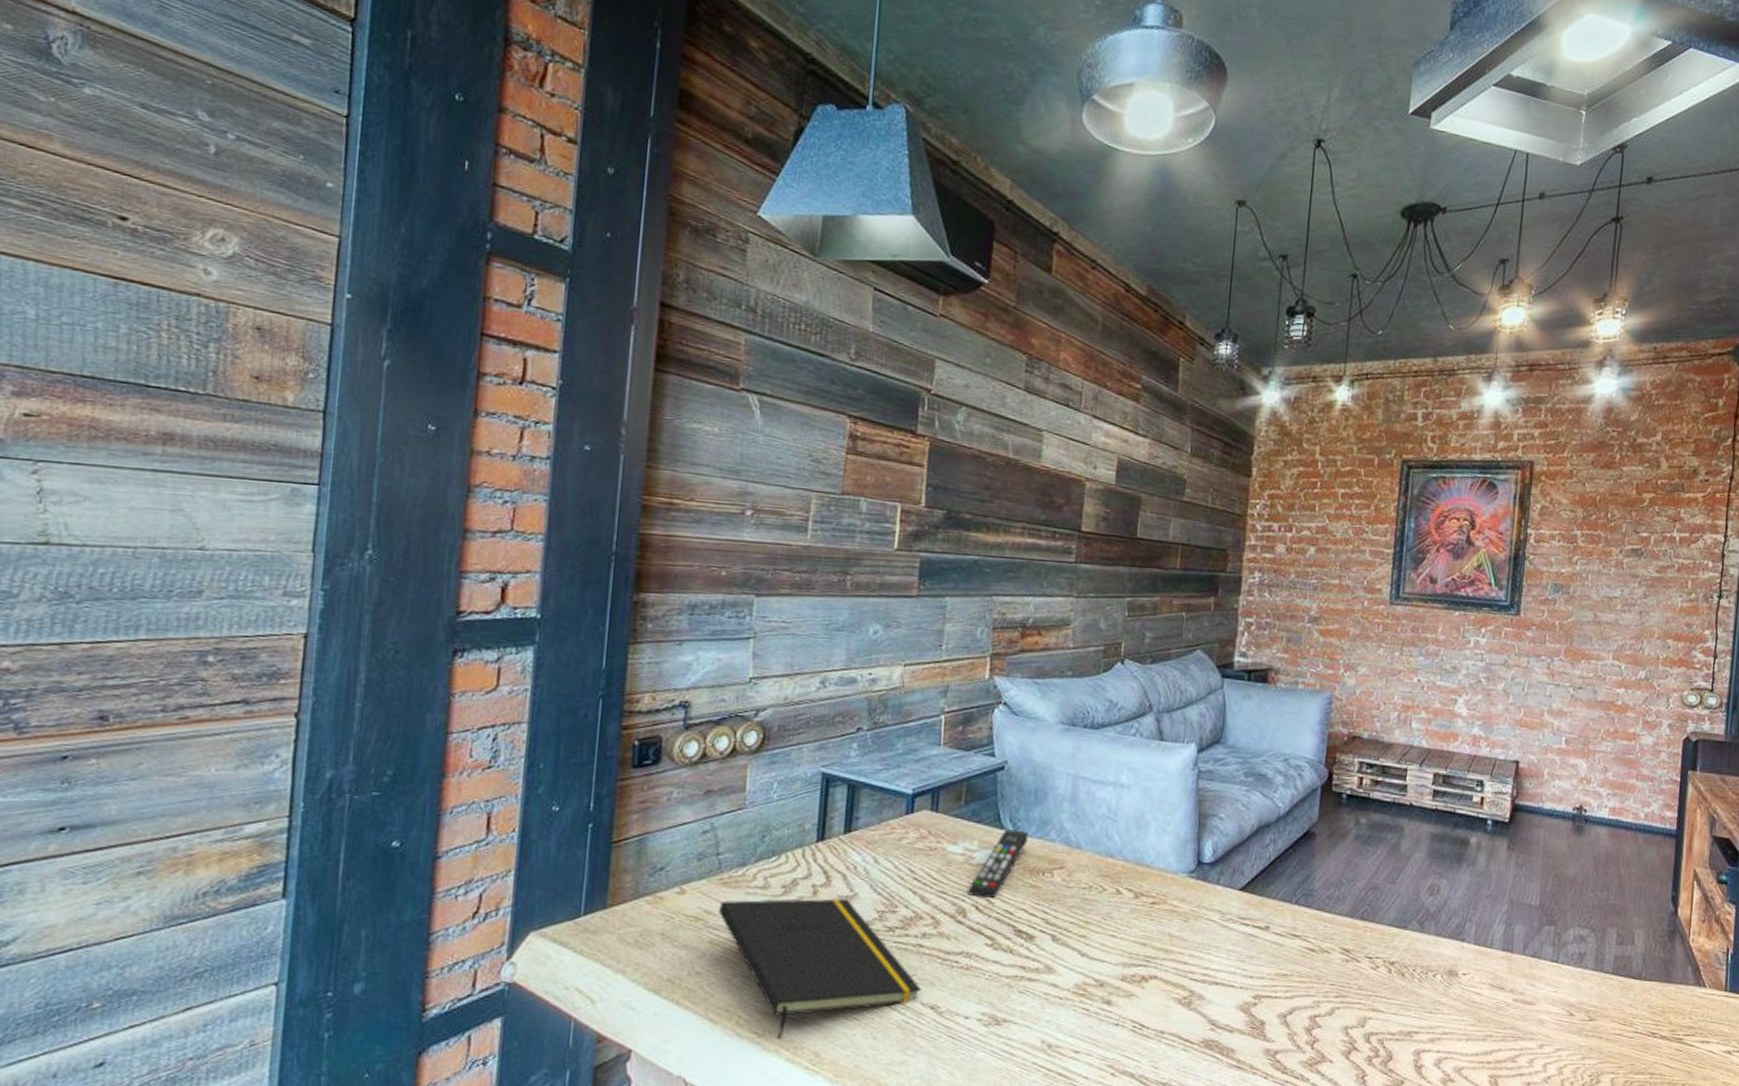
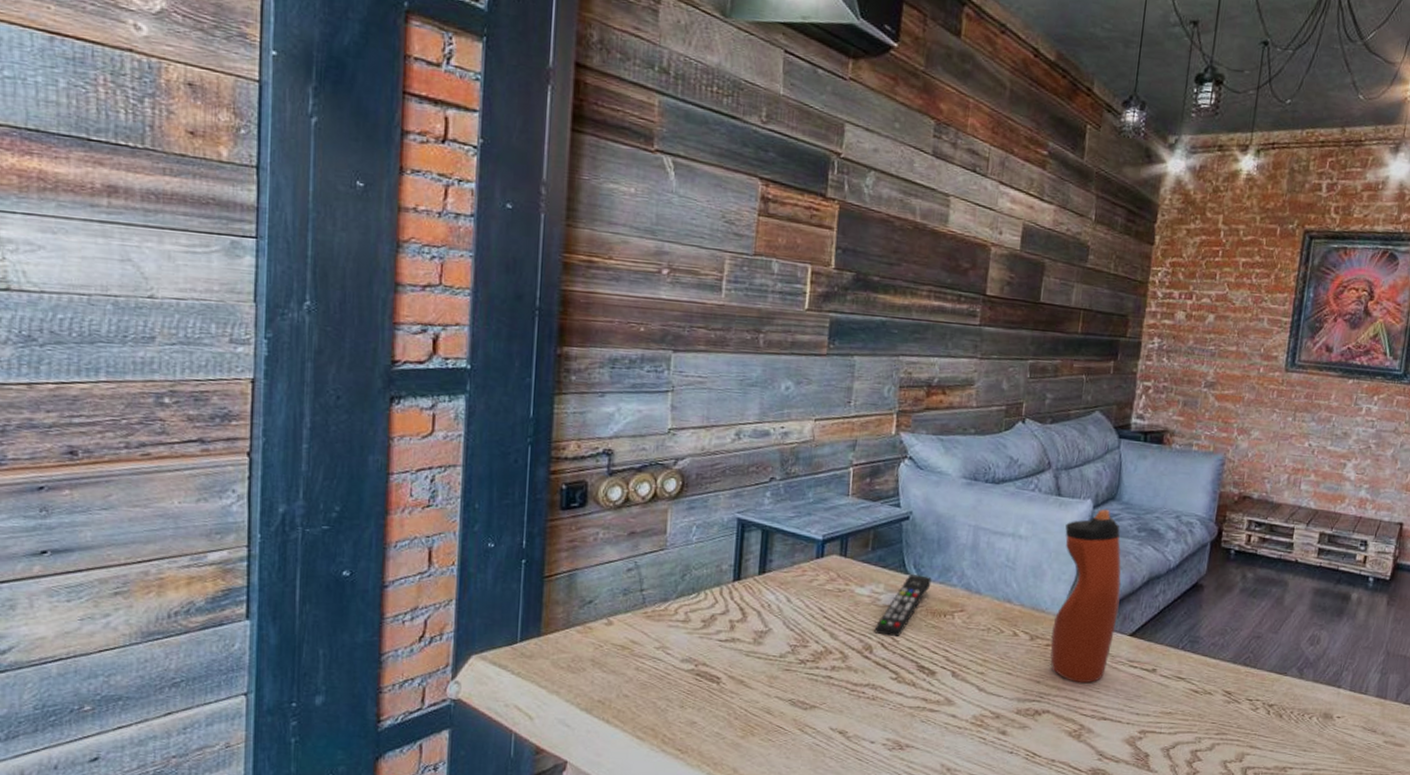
notepad: present [719,898,922,1039] -> none [644,632,832,756]
water bottle: none [1156,753,1229,944] -> present [1050,509,1122,683]

